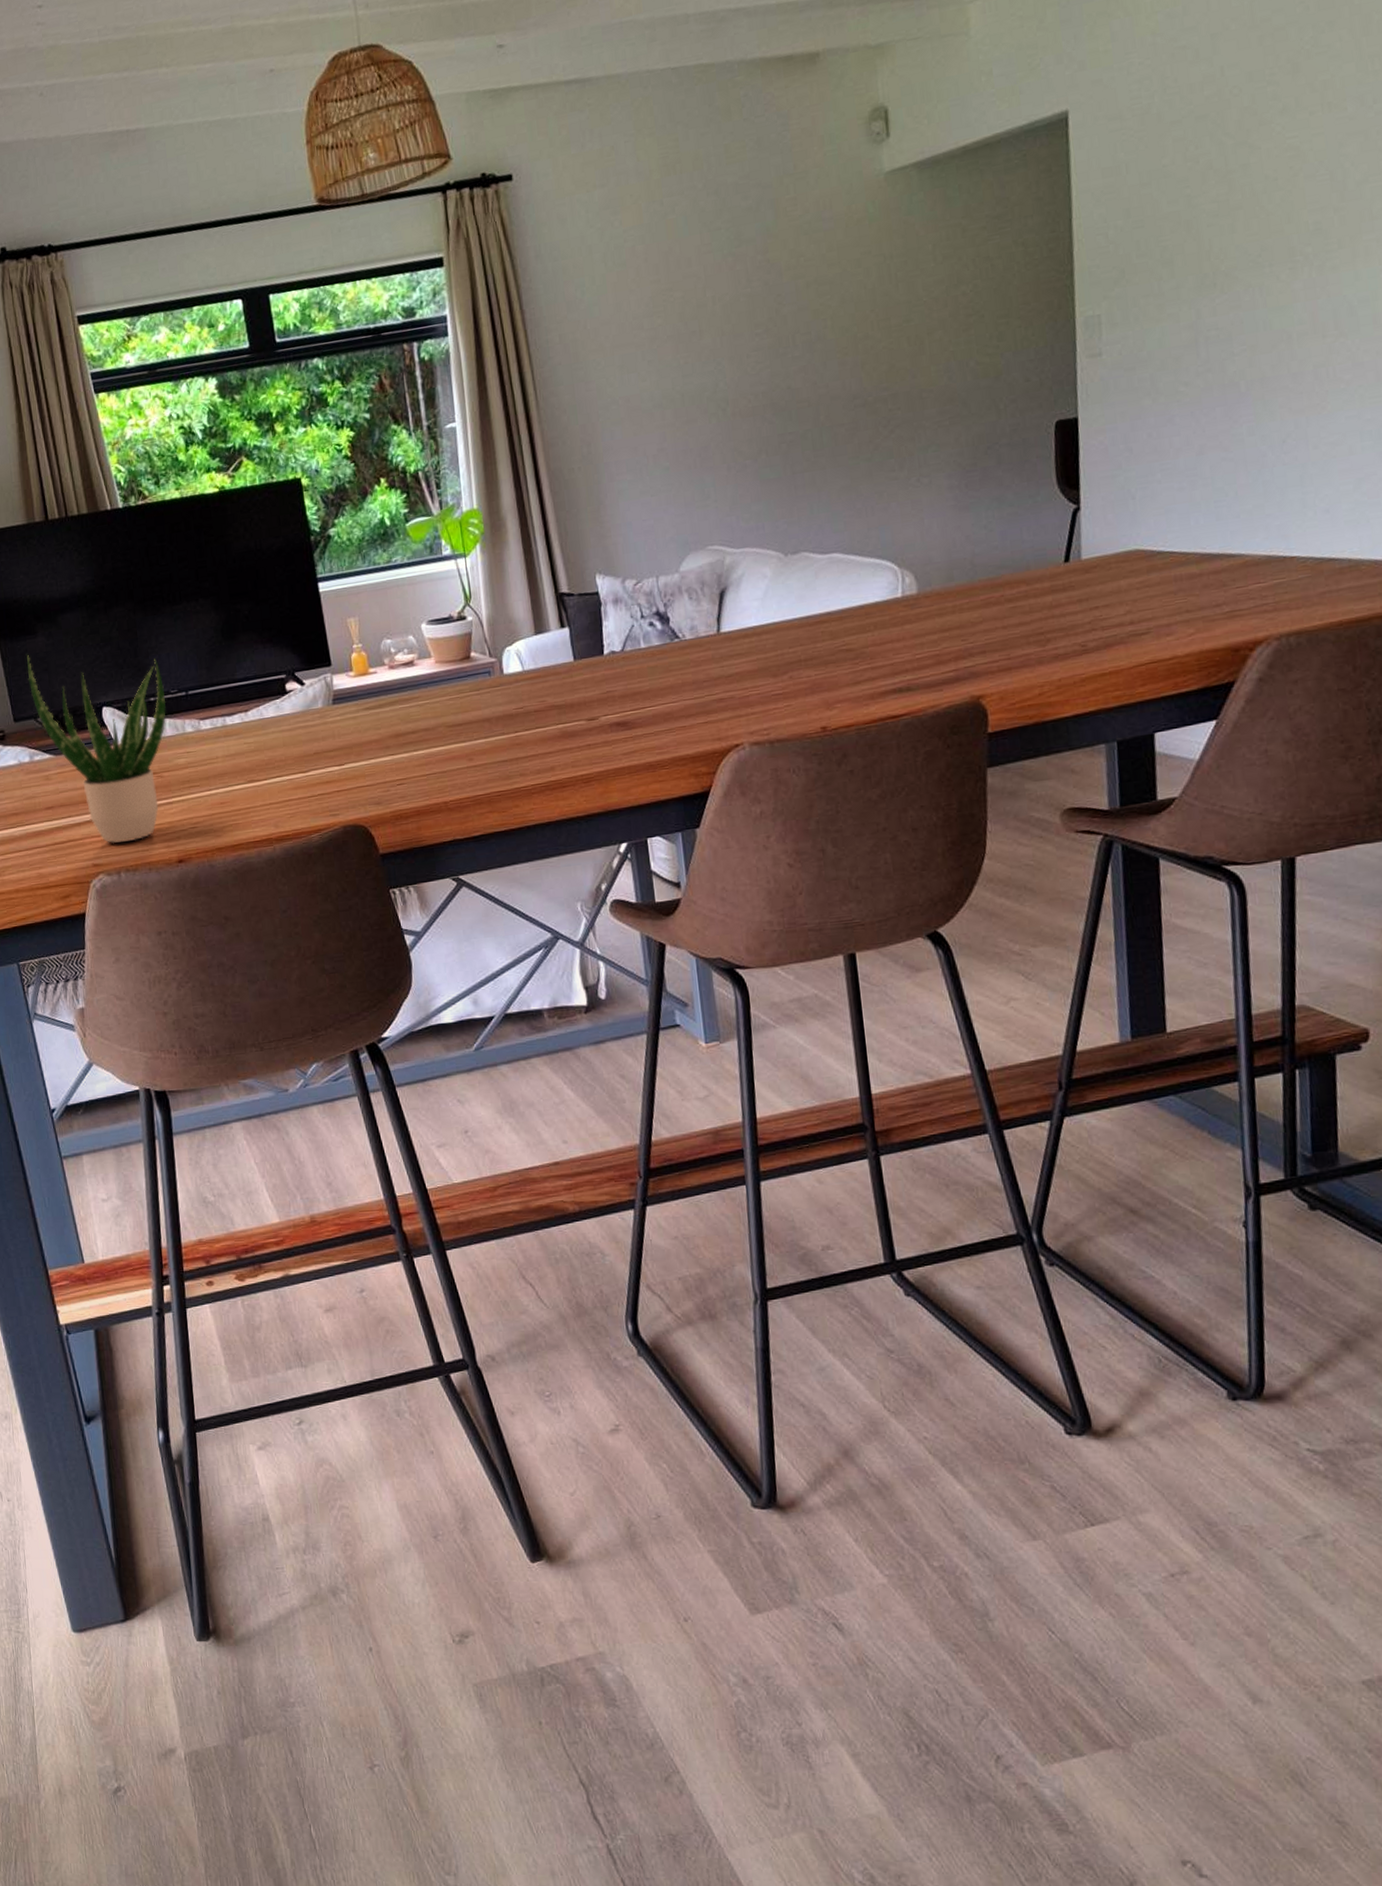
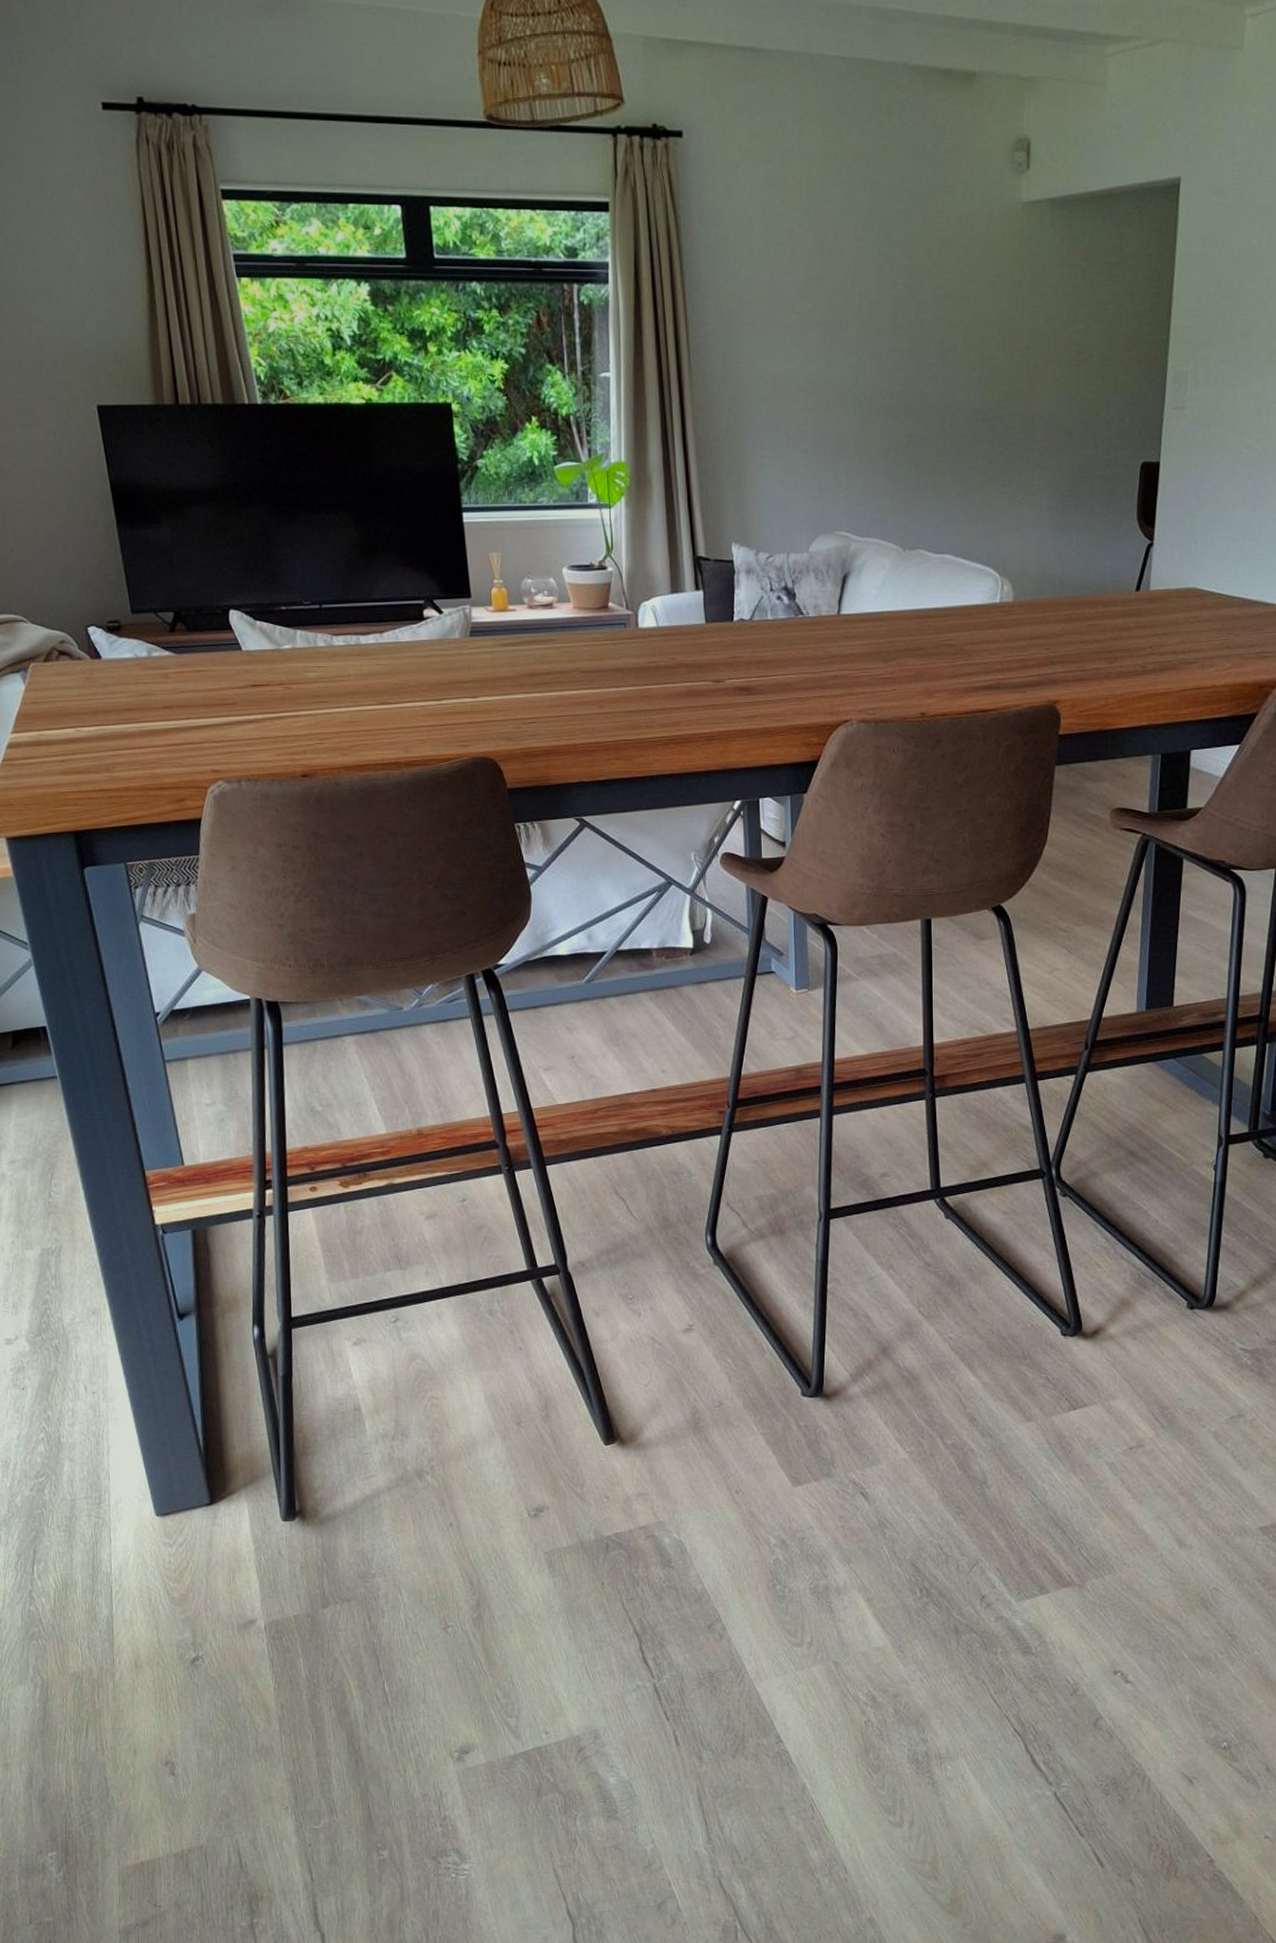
potted plant: present [27,654,166,844] -> none [148,544,298,750]

